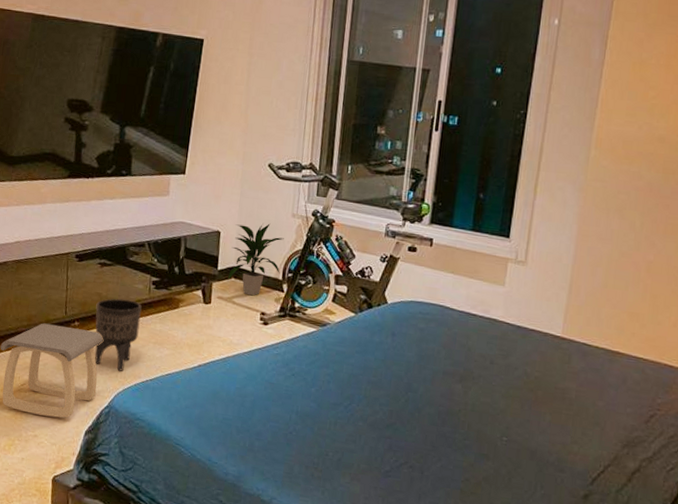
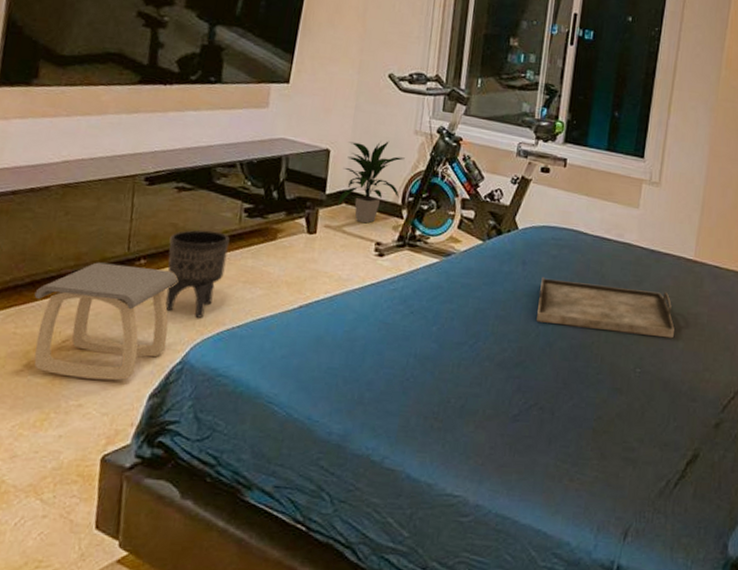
serving tray: none [406,348,541,411] -> present [536,277,675,339]

